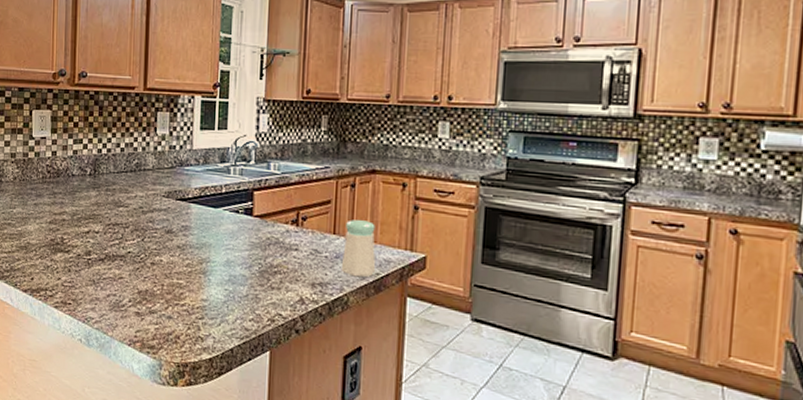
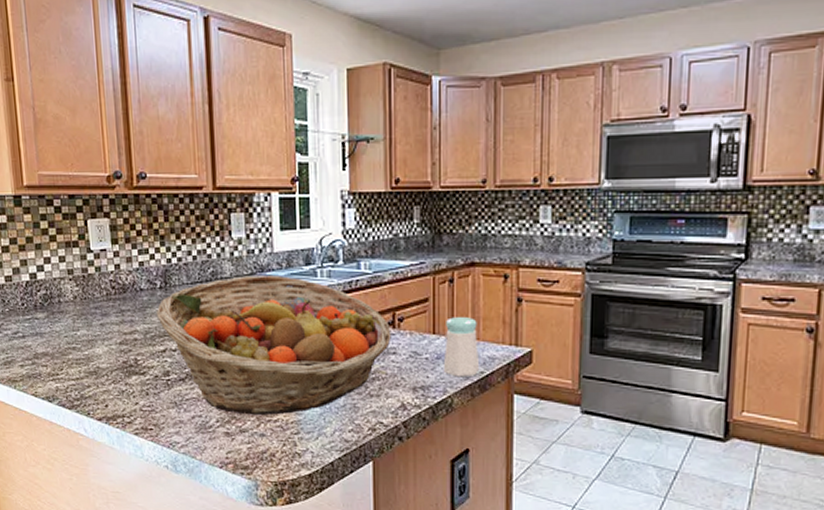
fruit basket: none [84,169,295,299] -> present [155,274,392,415]

